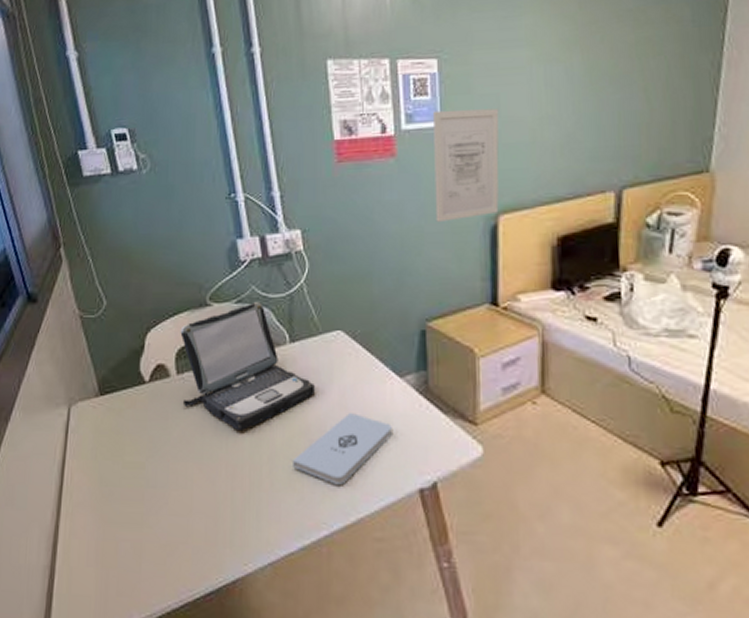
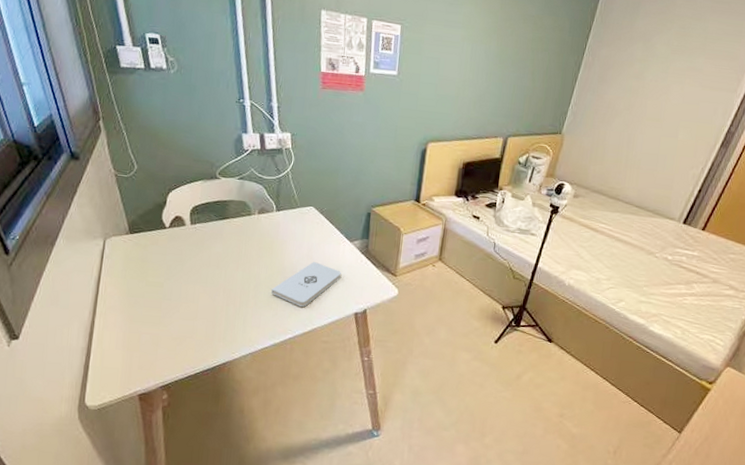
laptop: present [180,302,316,430] -> none [194,180,292,267]
wall art: present [433,108,499,222] -> none [386,63,438,142]

